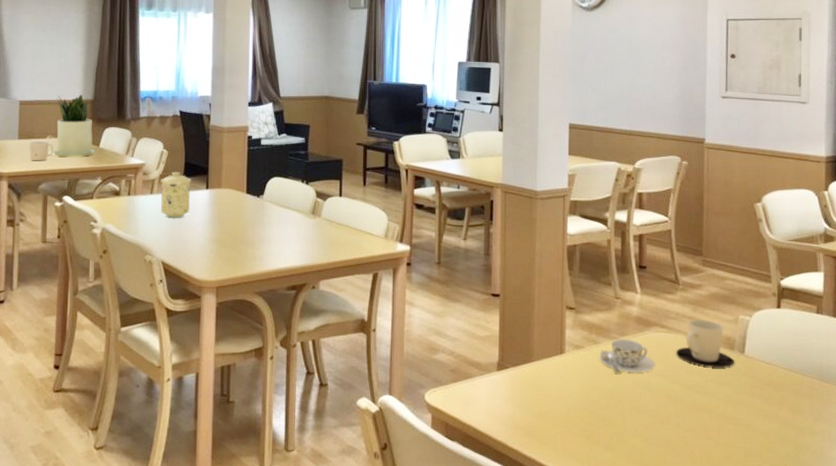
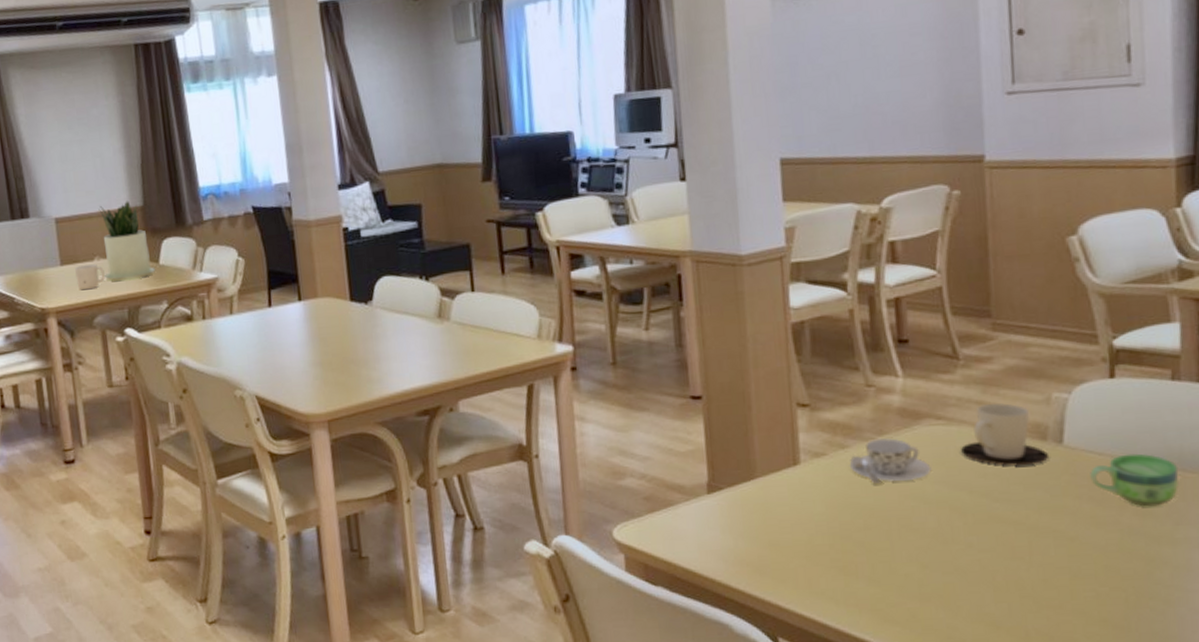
mug: present [160,171,191,218] -> none [239,283,281,342]
cup: none [761,365,819,406] -> present [1090,453,1179,507]

